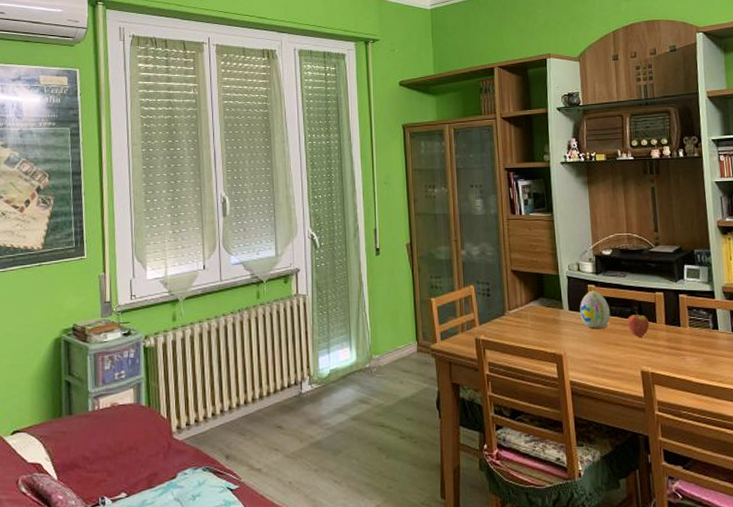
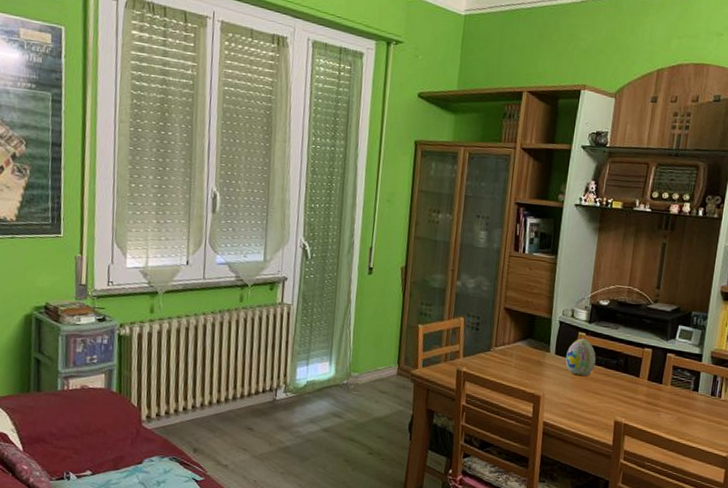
fruit: present [627,311,650,337] -> none [610,364,633,389]

